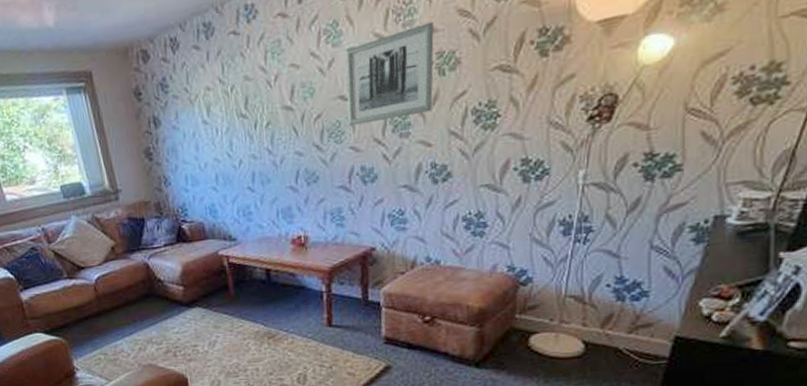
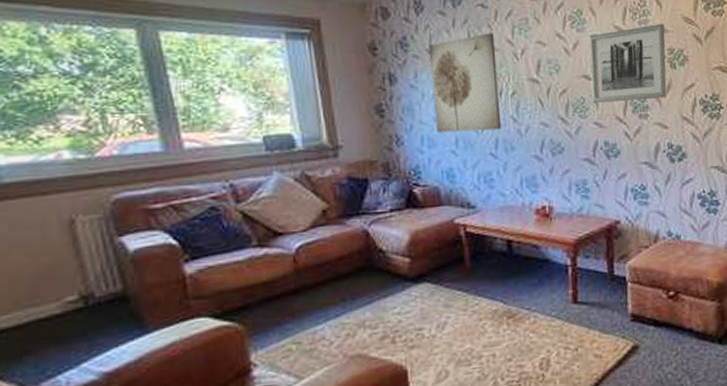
wall art: none [186,62,258,171] -> present [428,33,502,133]

